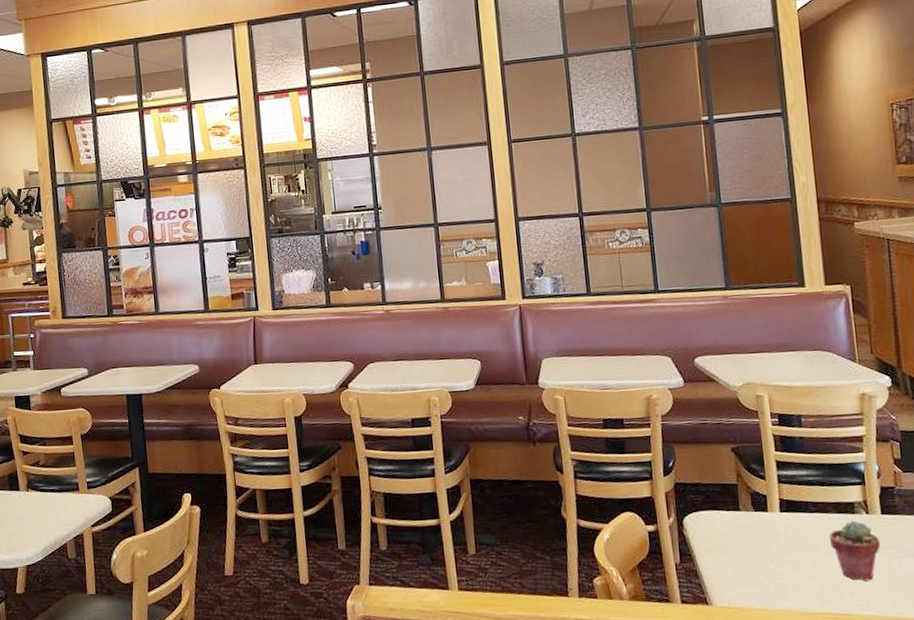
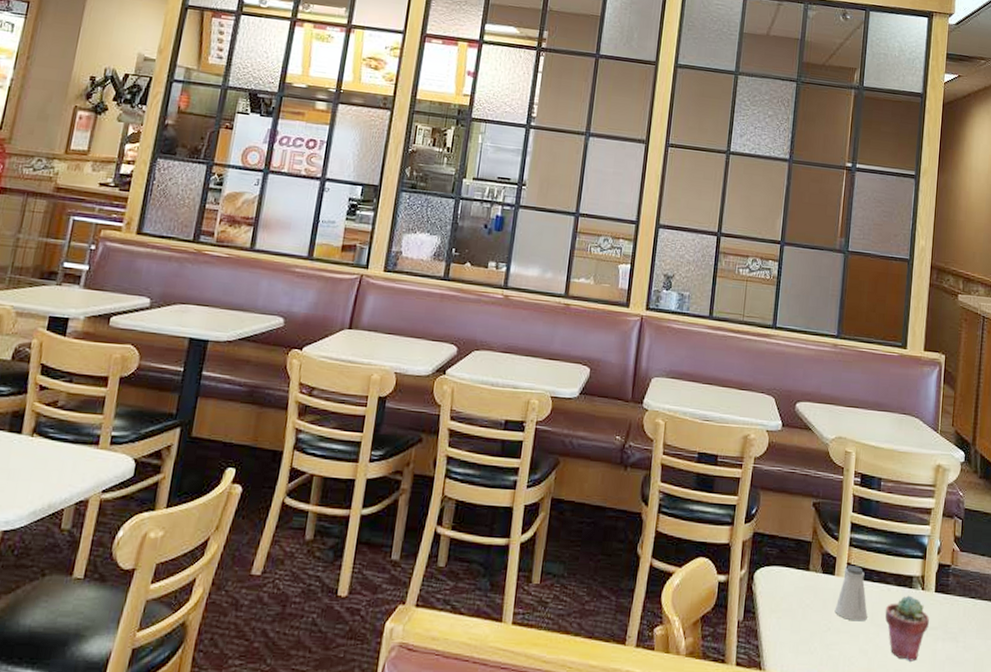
saltshaker: none [774,500,811,551] -> present [834,566,868,622]

